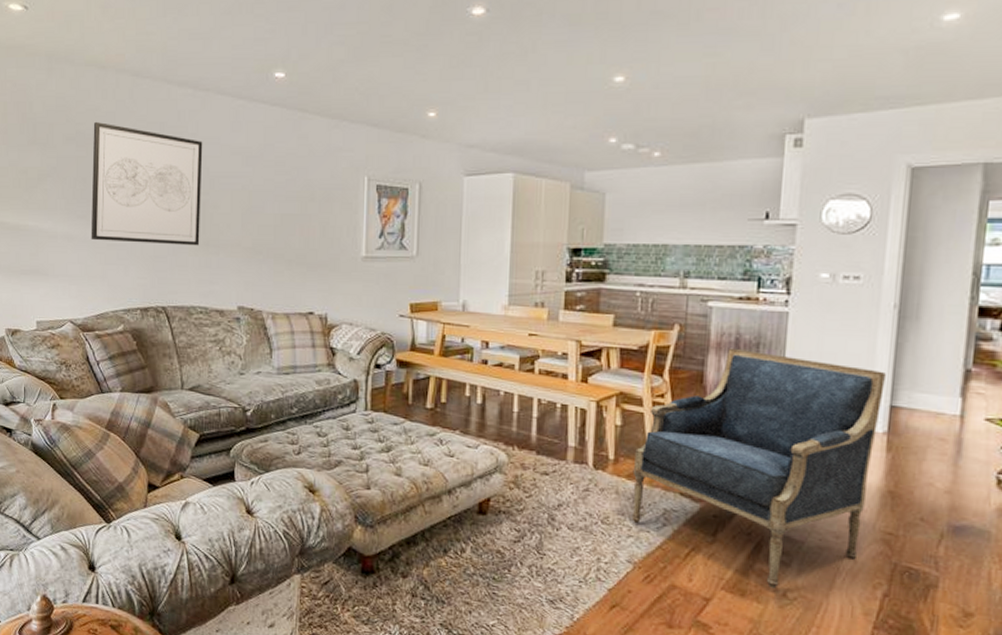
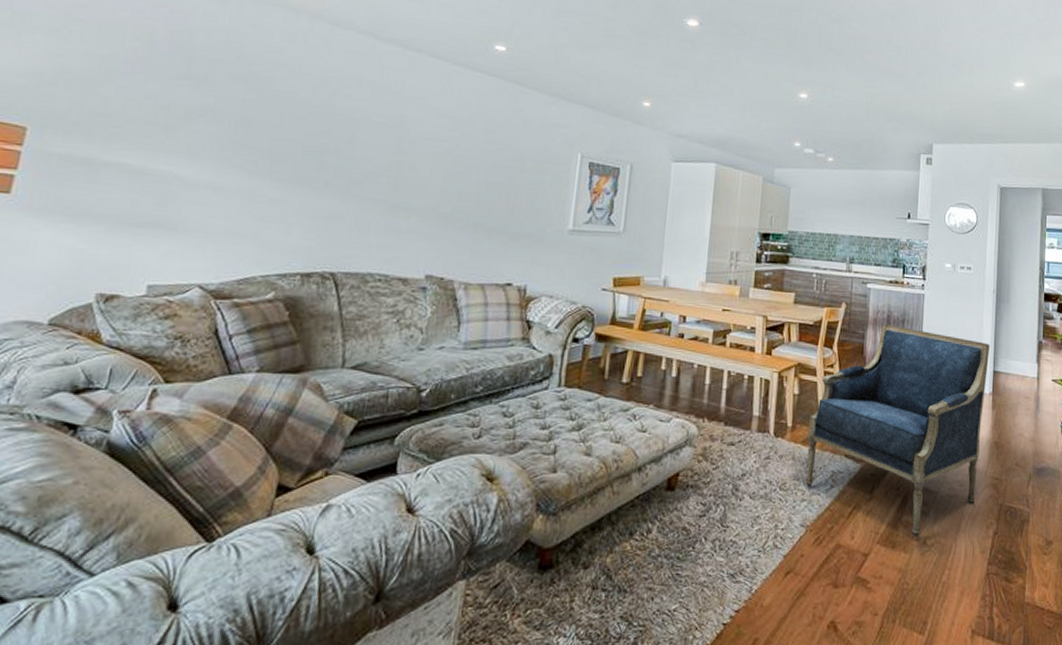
wall art: present [91,121,203,246] -> none [246,64,407,208]

